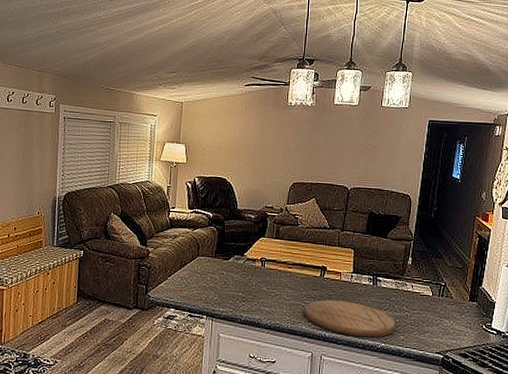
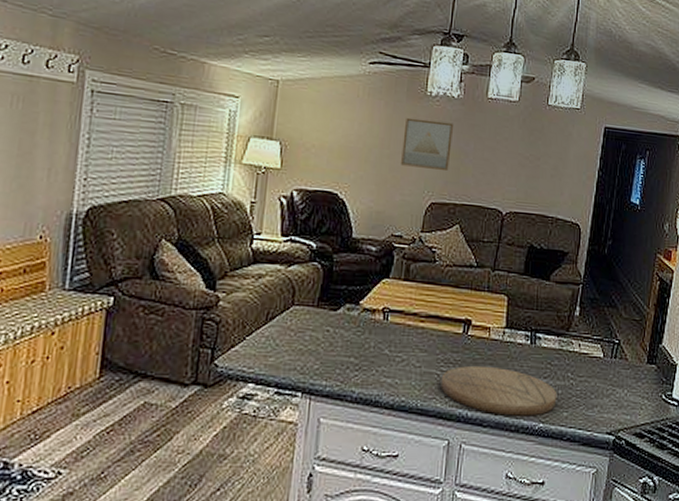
wall art: none [271,122,309,159] -> present [401,117,454,170]

